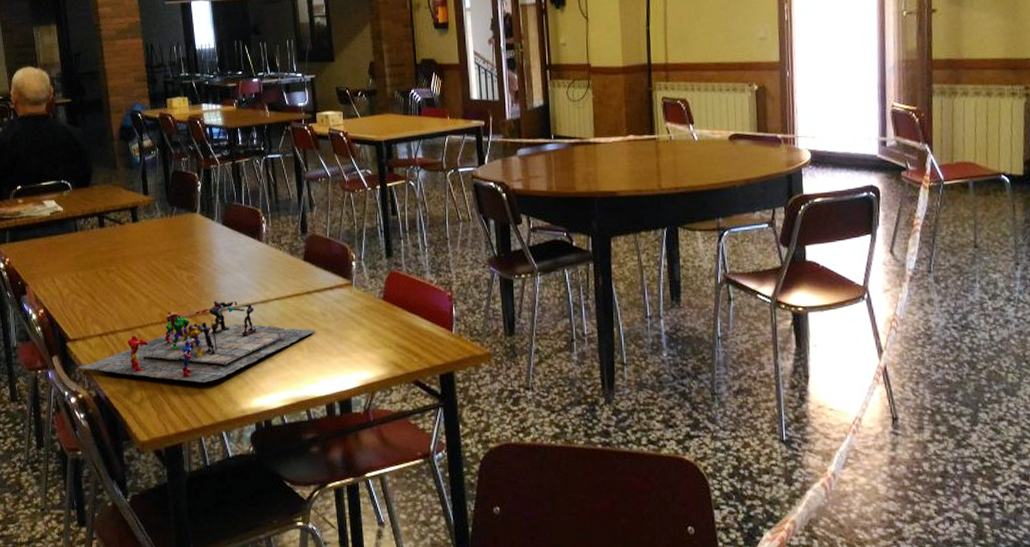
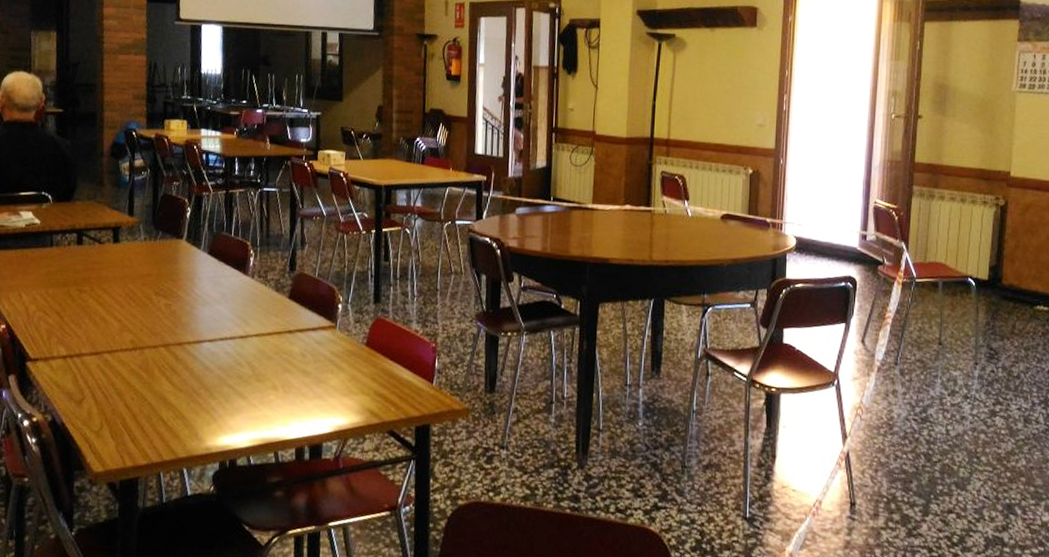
board game: present [78,300,317,382] -> none [36,331,295,416]

